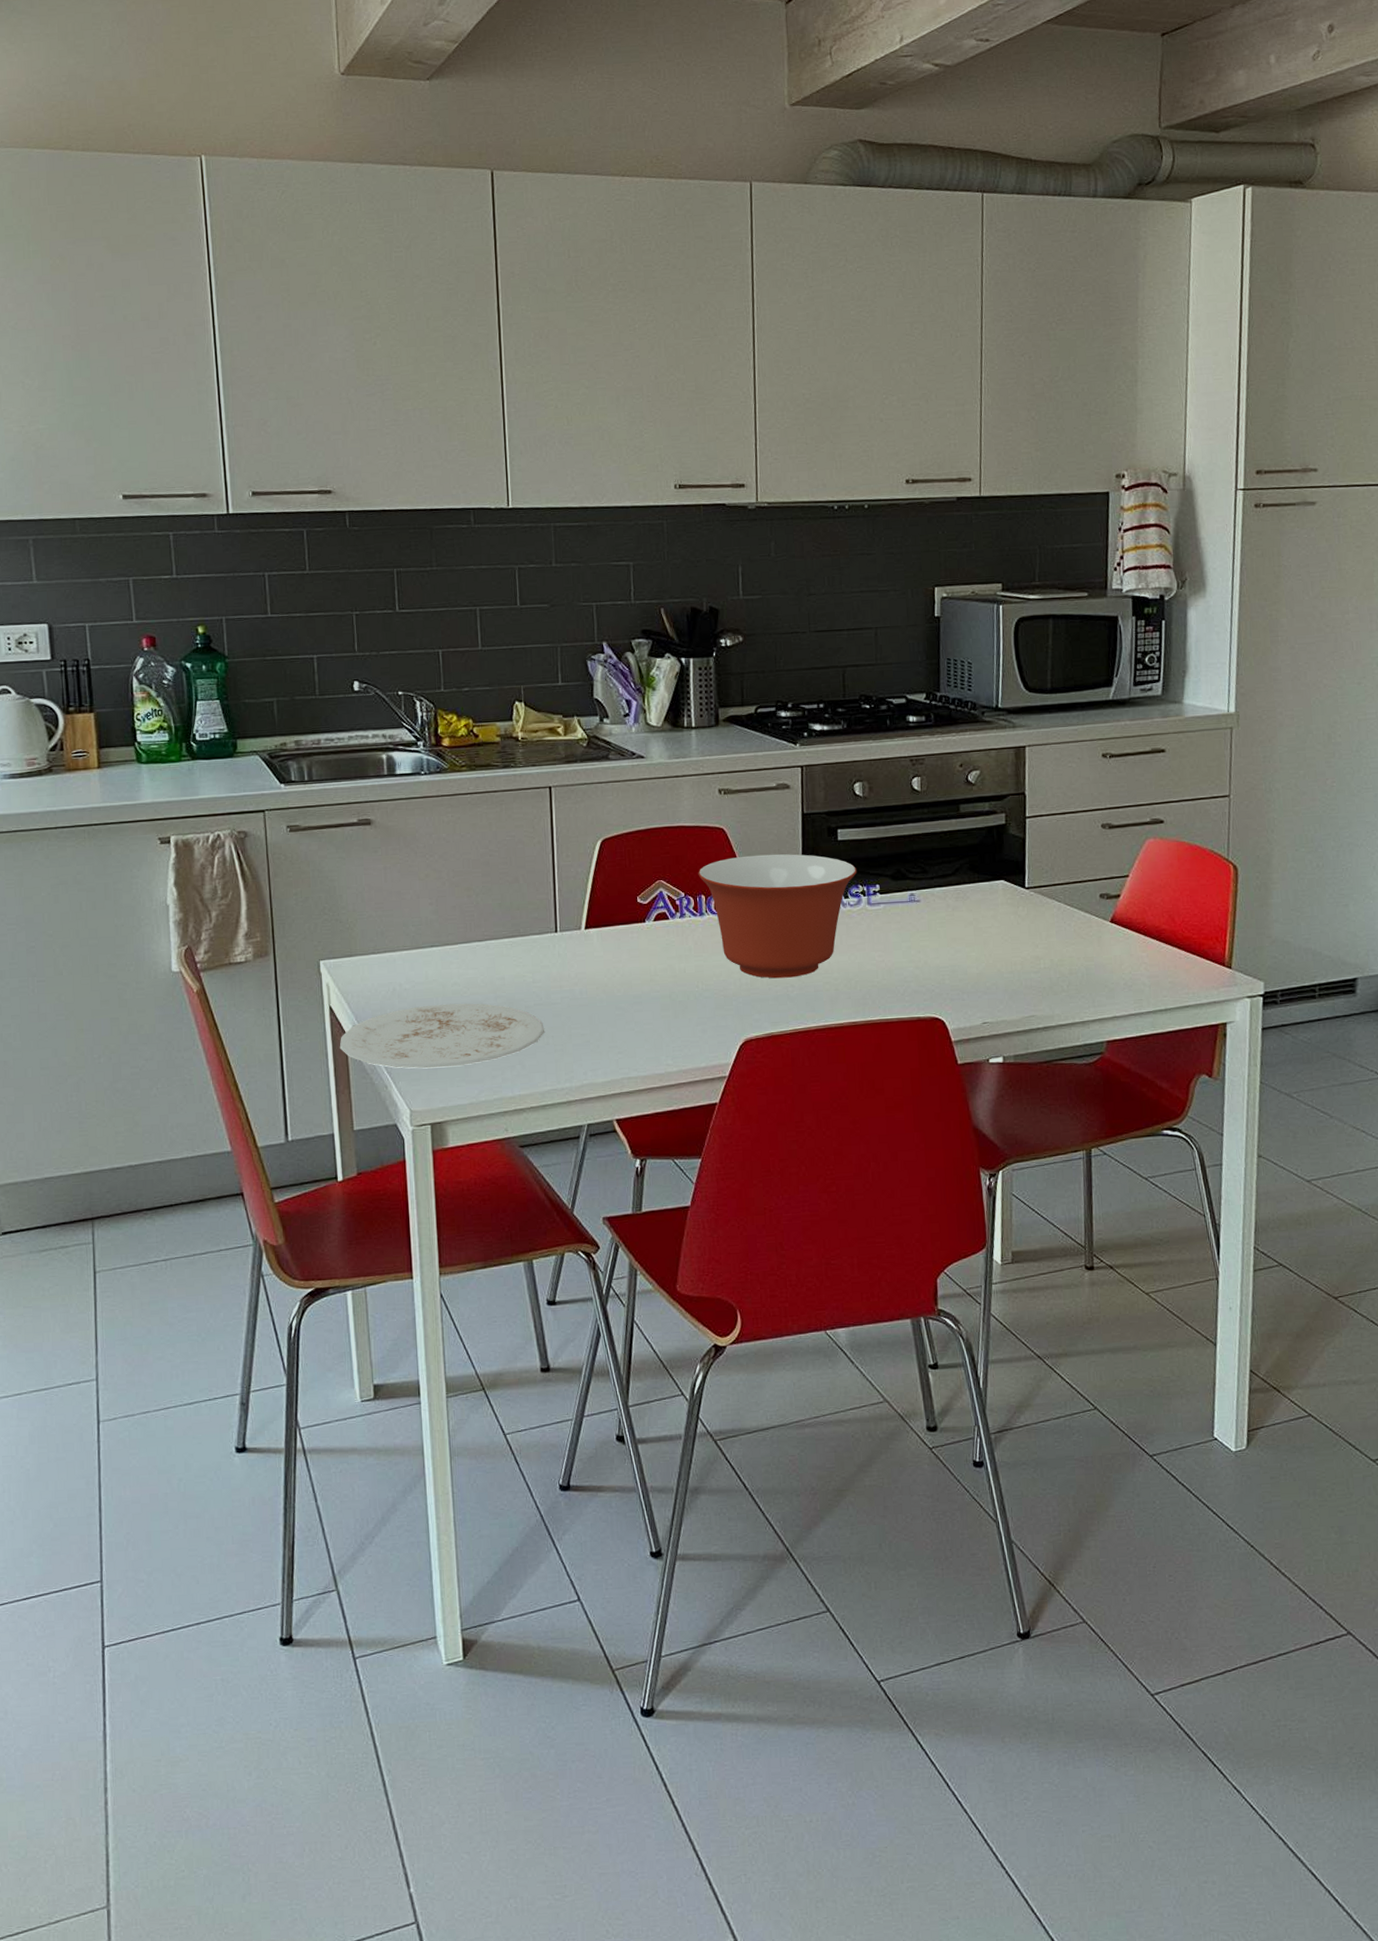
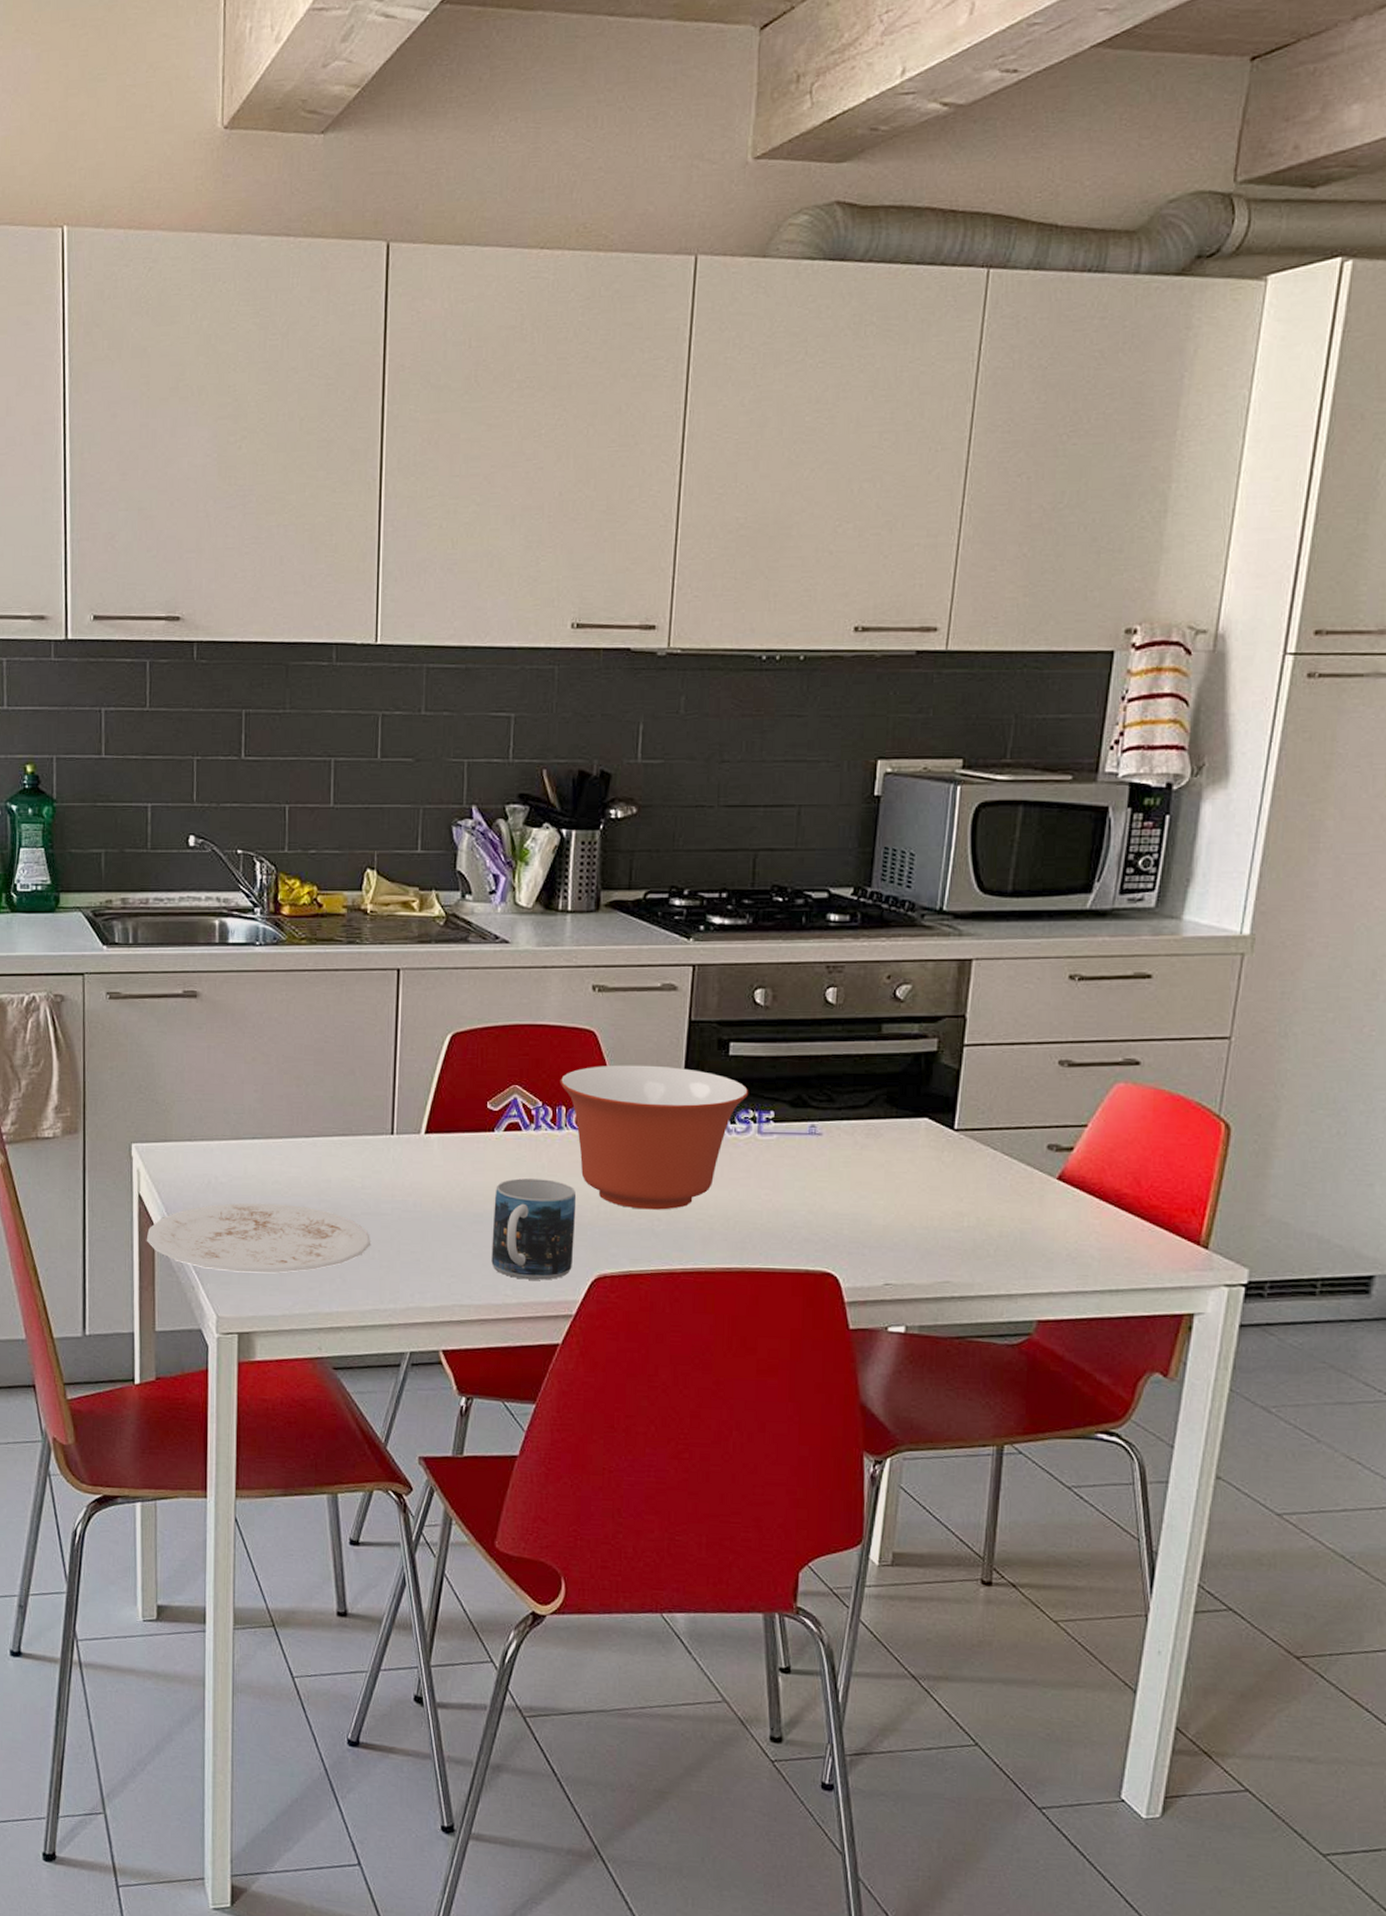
mug: none [650,960,723,1050] -> present [491,1178,576,1280]

